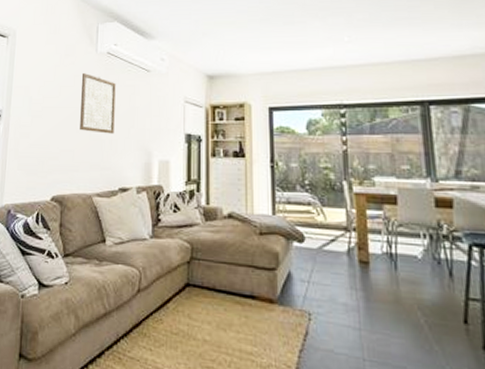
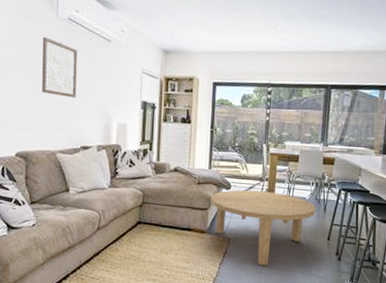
coffee table: none [278,243,437,359] -> present [210,190,316,265]

